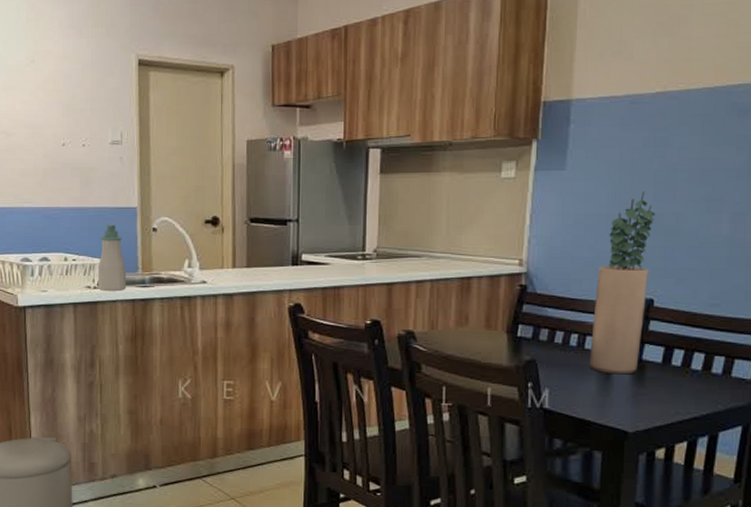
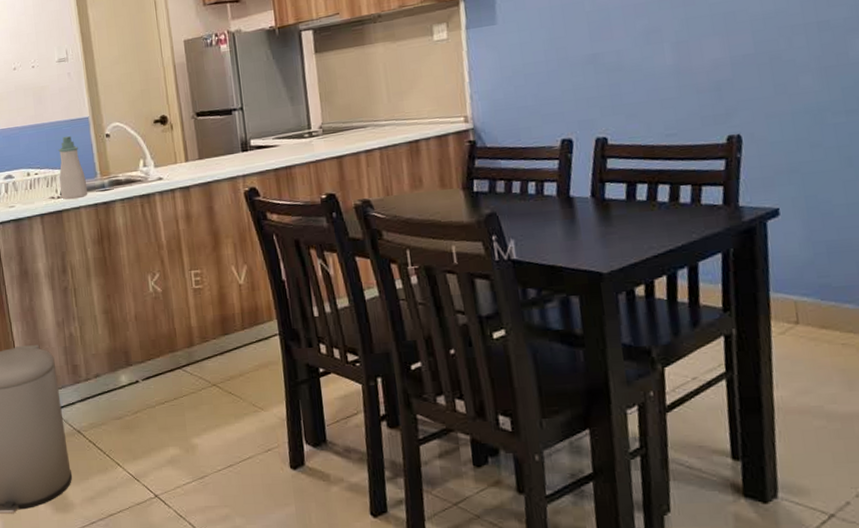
vase: present [589,191,656,375] -> none [545,34,602,218]

